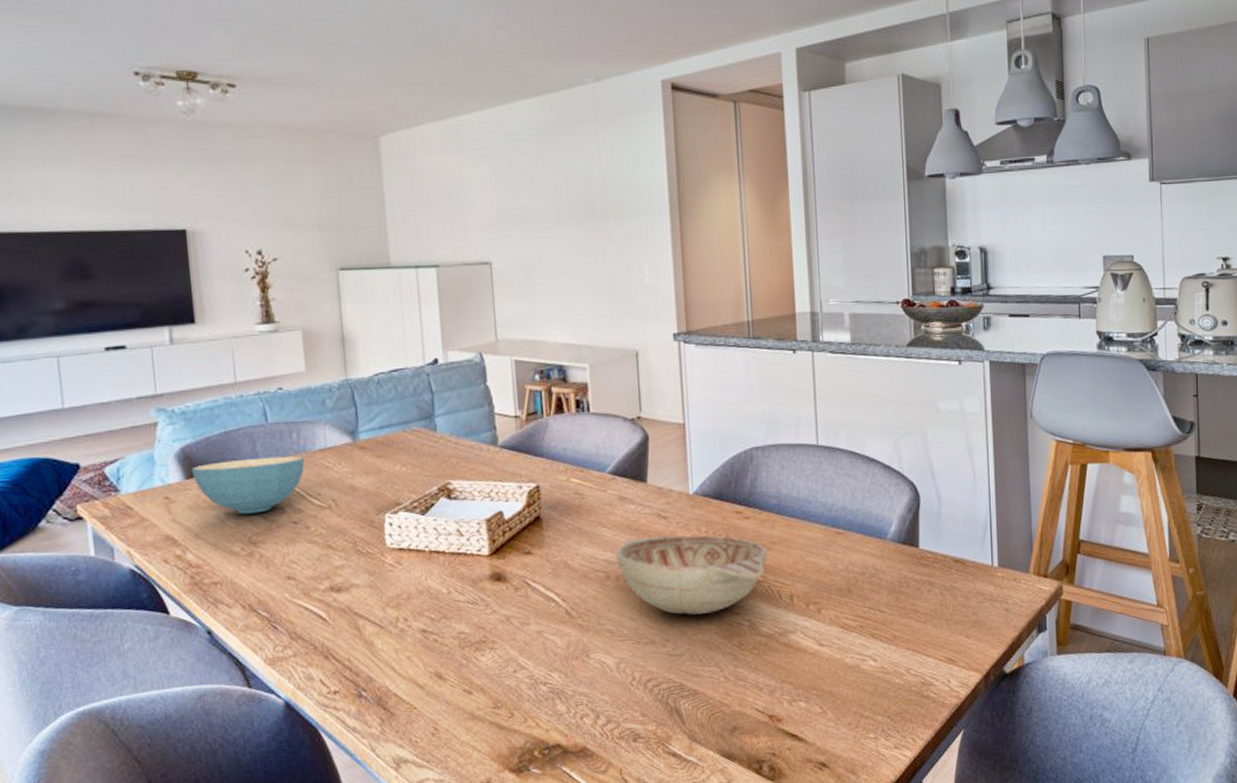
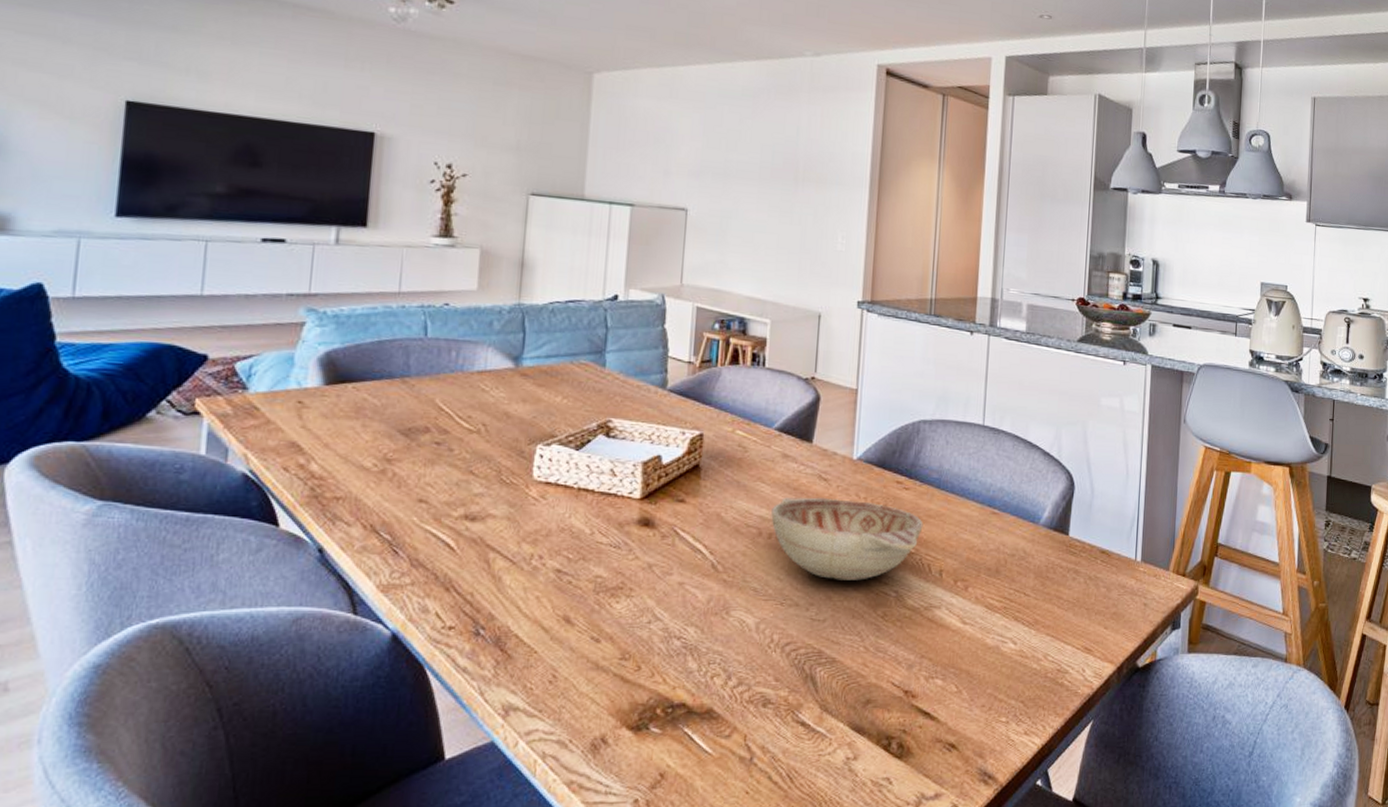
cereal bowl: present [191,456,305,515] -> none [333,371,461,430]

